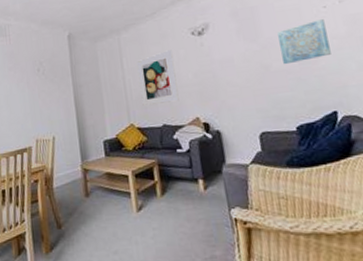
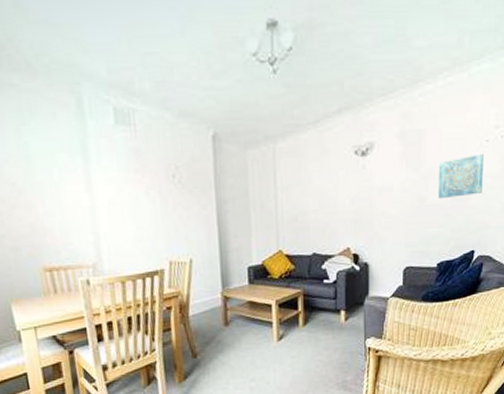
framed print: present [137,50,179,107] -> none [292,169,333,232]

